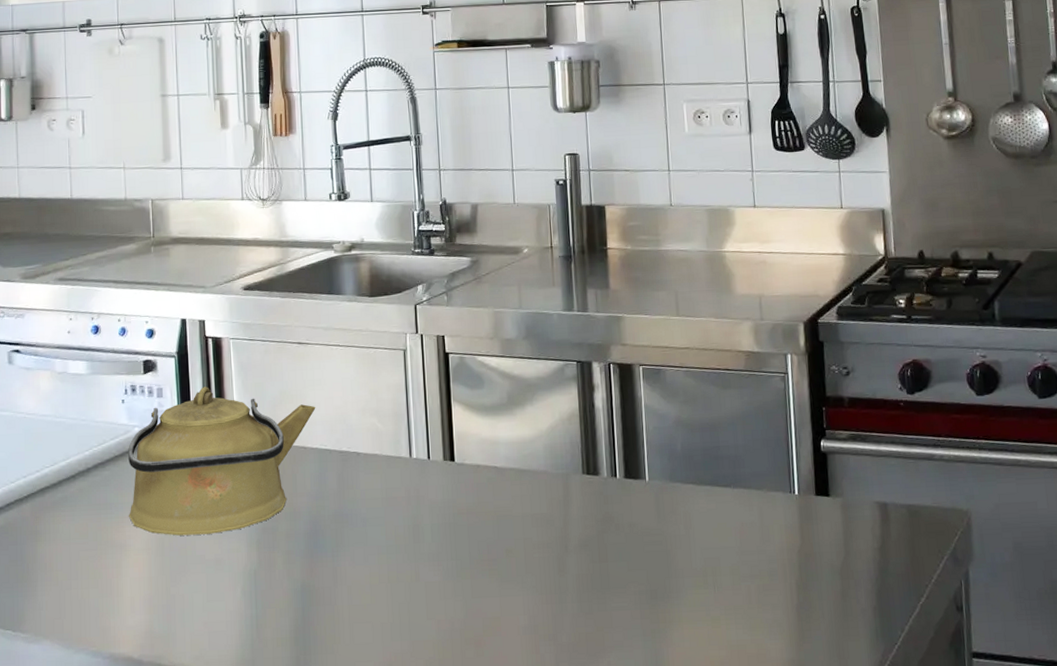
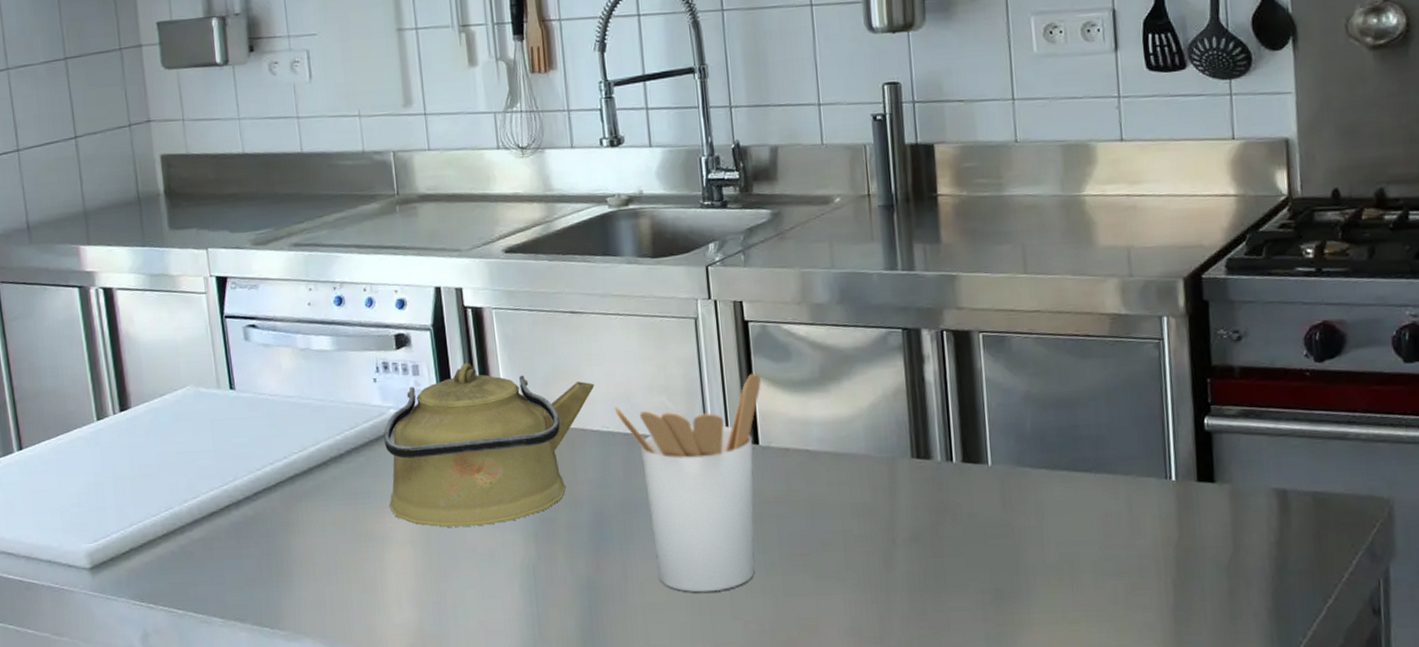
utensil holder: none [331,398,458,595] -> present [614,372,761,593]

